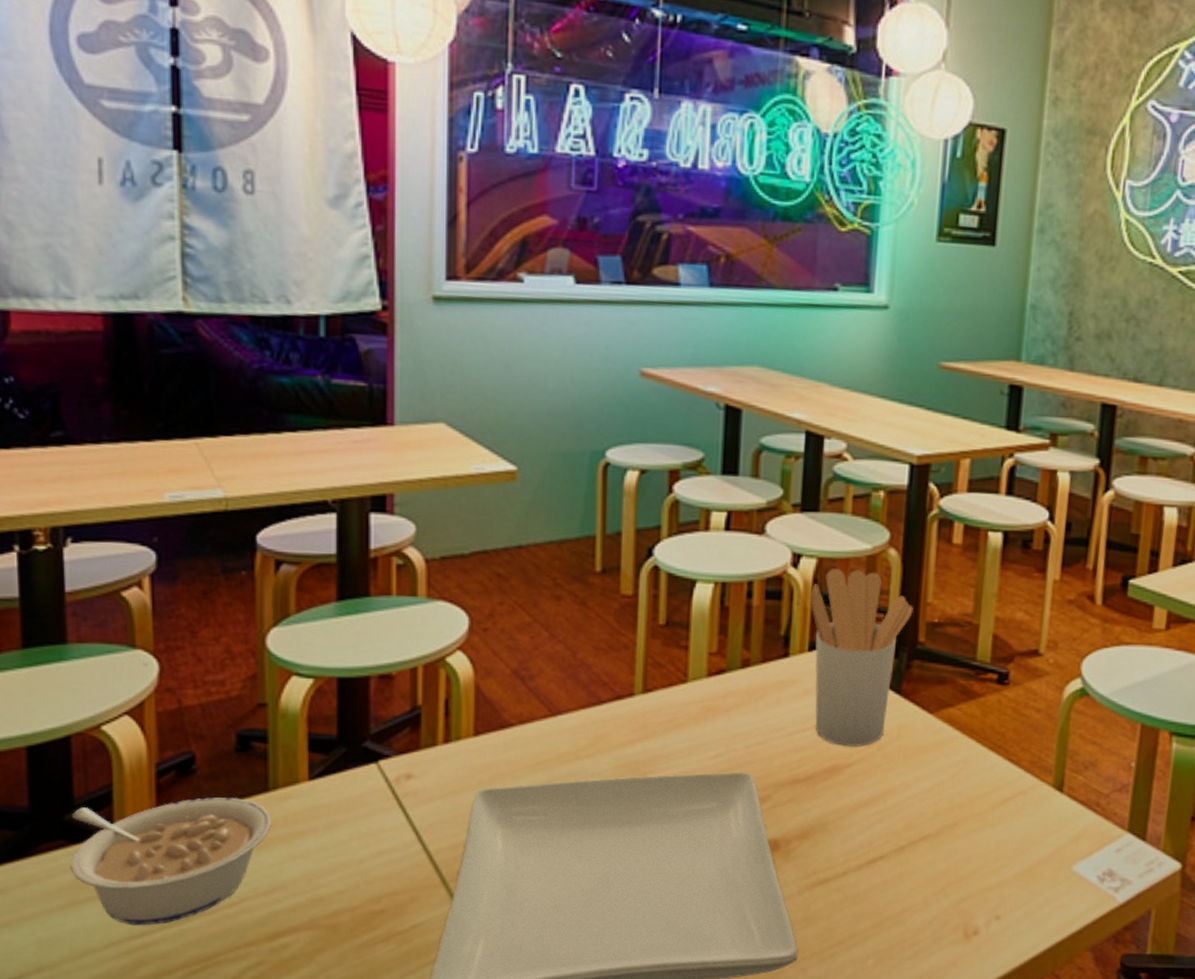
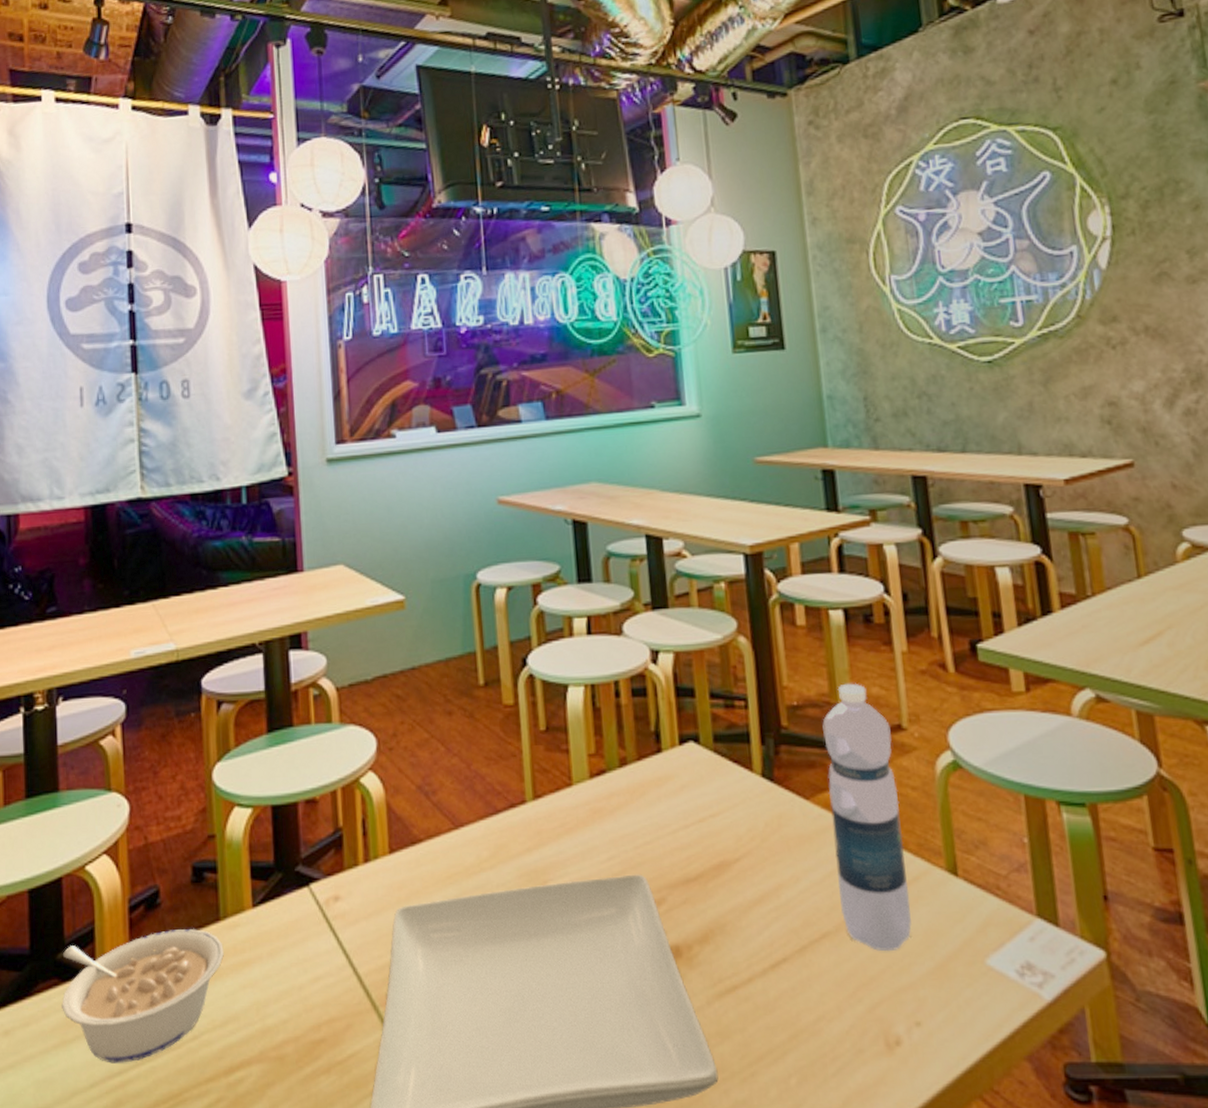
utensil holder: present [810,567,913,746] -> none [673,660,772,840]
water bottle: none [945,605,1027,855] -> present [822,683,912,952]

